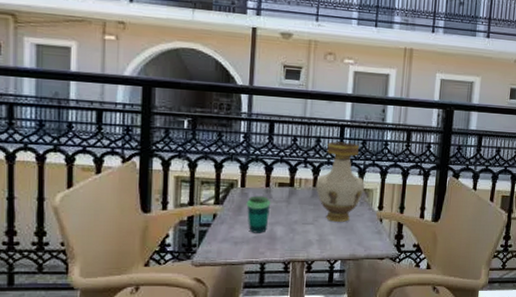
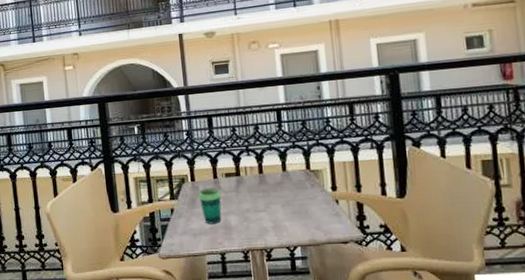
vase: present [316,141,365,222] -> none [261,125,314,207]

